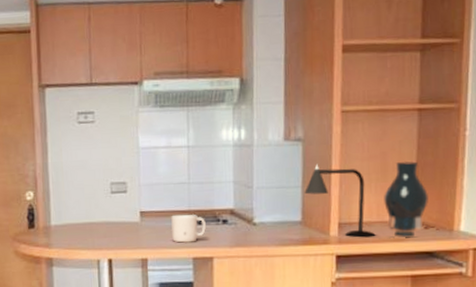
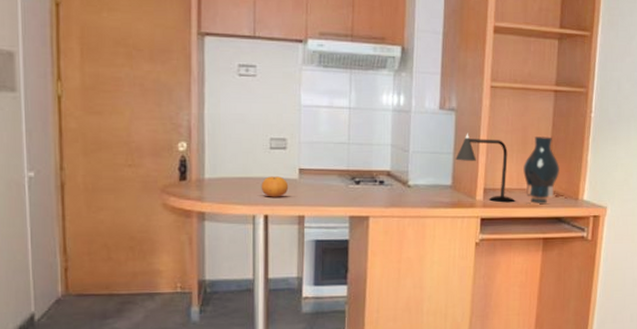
fruit: none [104,220,131,241] -> present [261,176,289,197]
mug: present [171,214,206,243] -> none [329,173,363,201]

